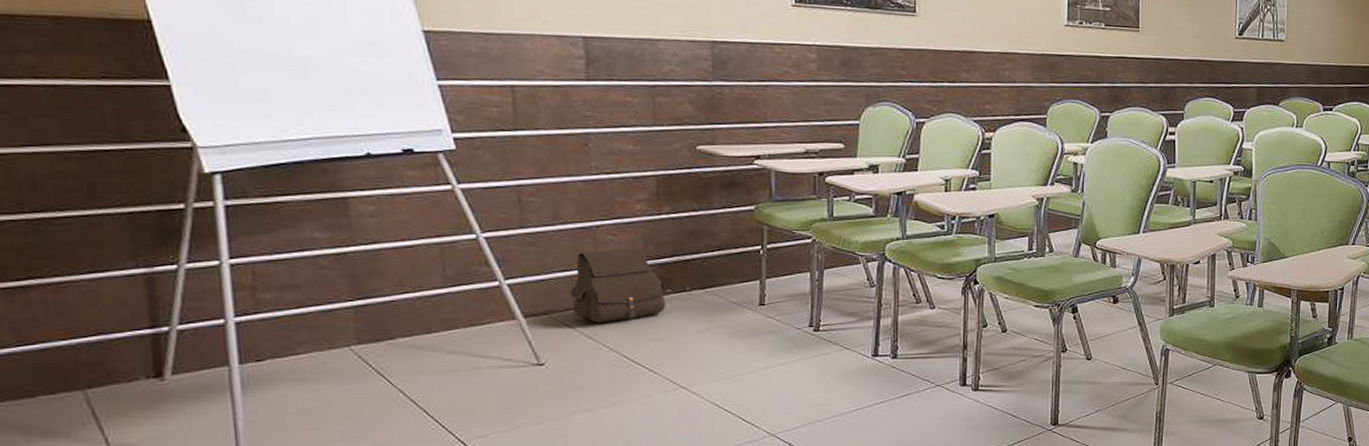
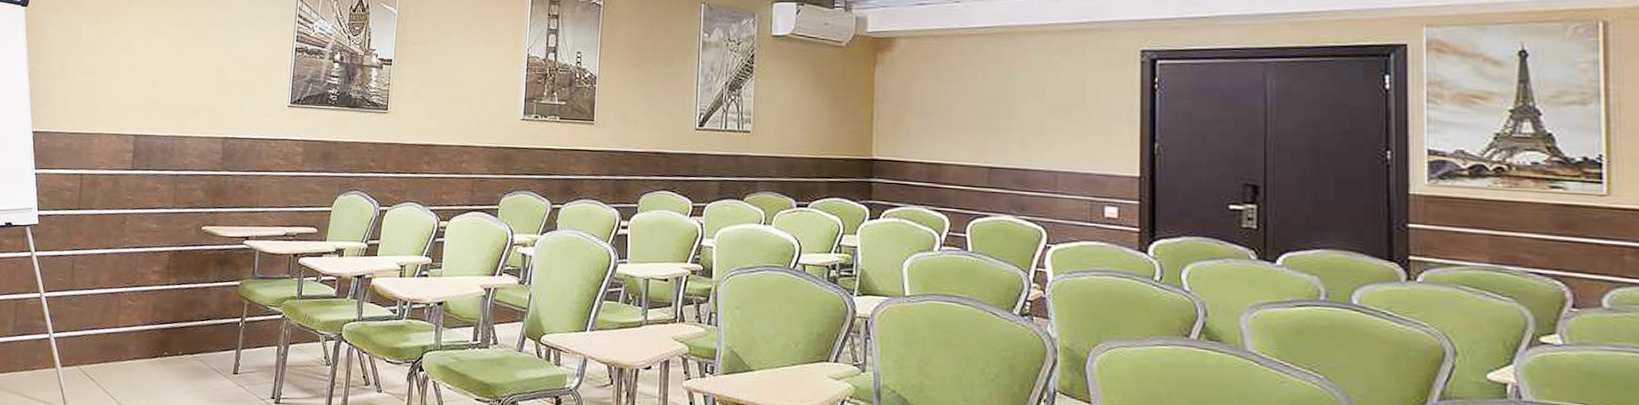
satchel: present [570,246,666,323] -> none [95,312,164,378]

